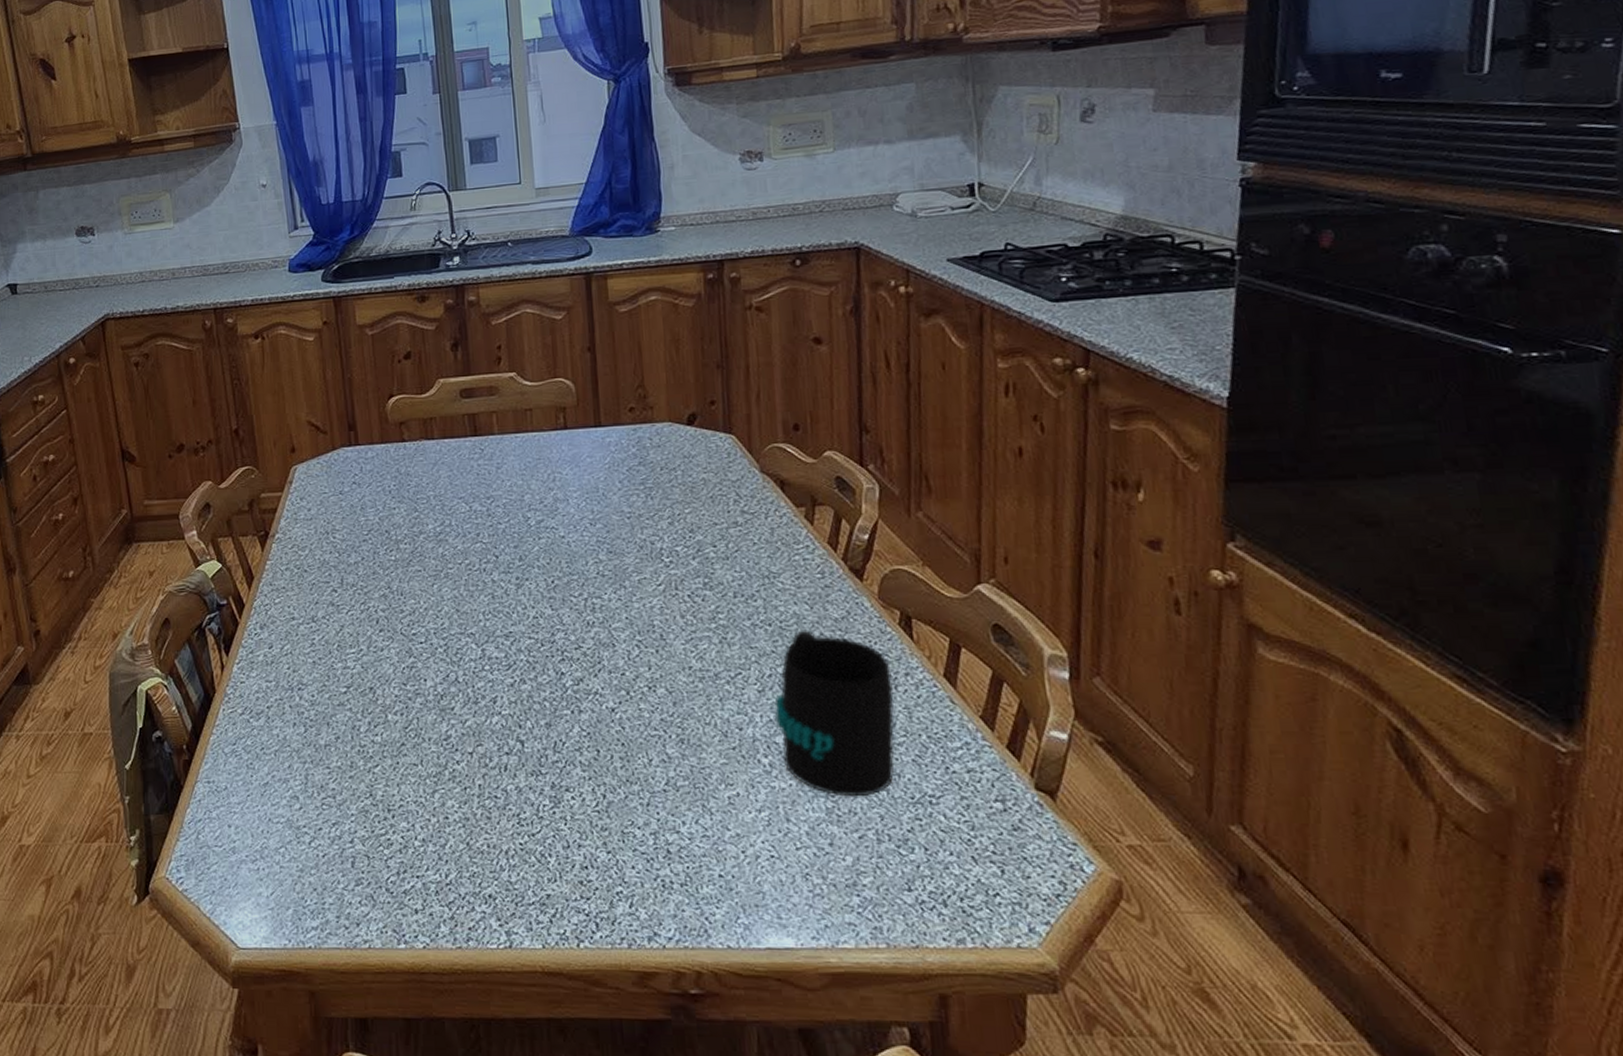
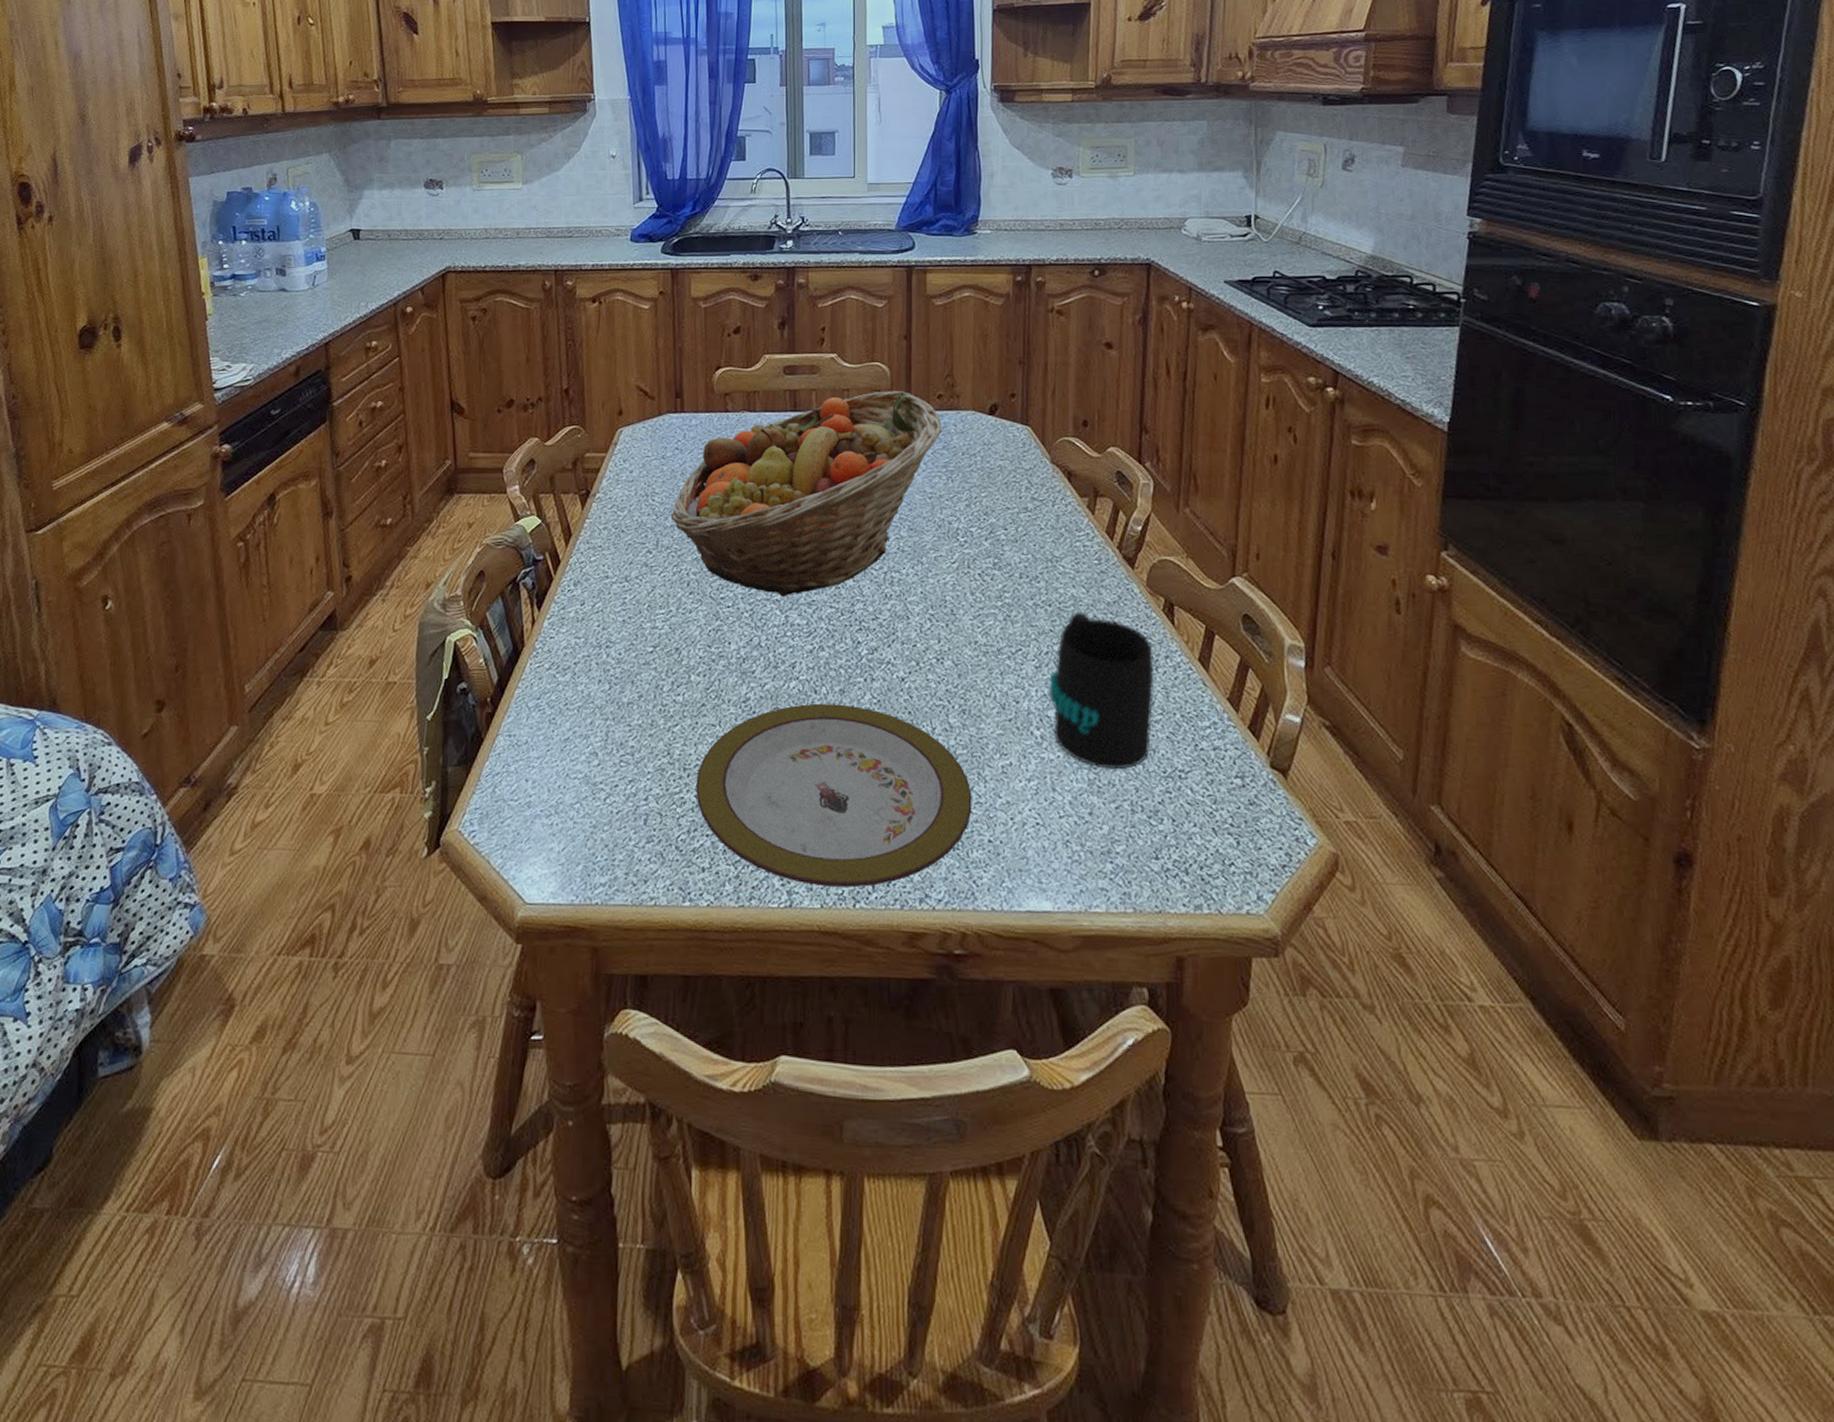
fruit basket: none [353,407,638,629] -> present [670,391,943,596]
plate: none [402,738,699,927] -> present [696,703,972,888]

